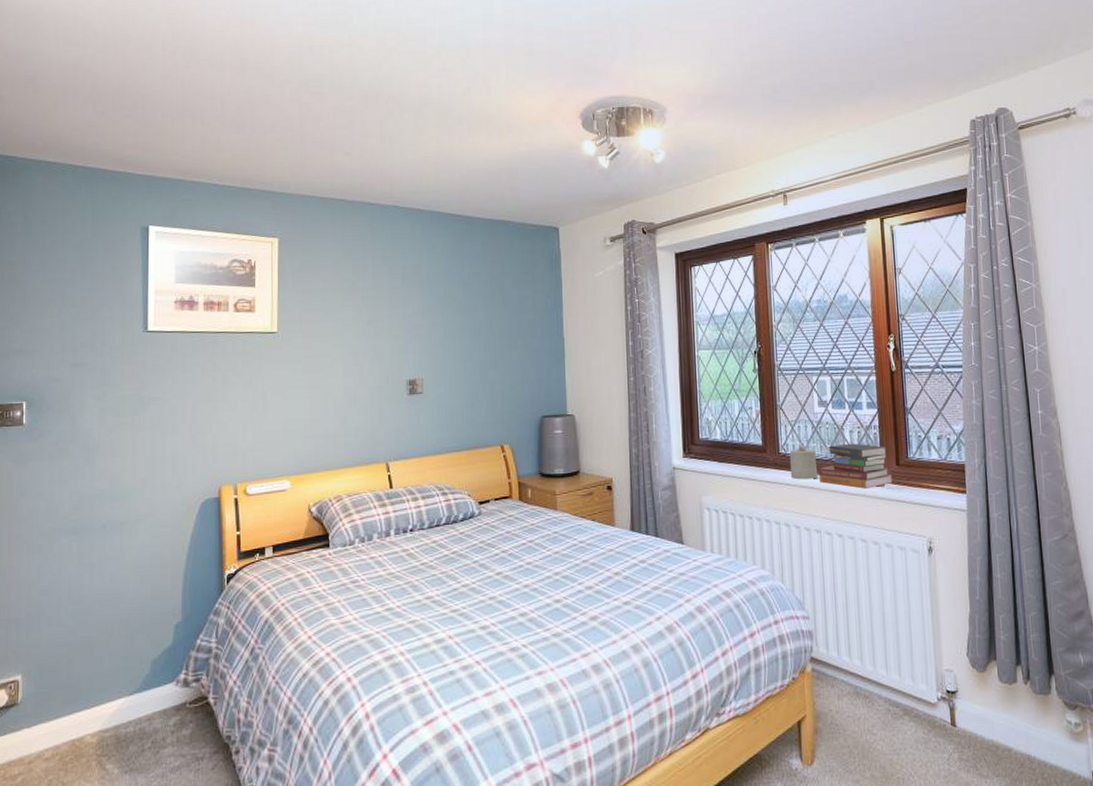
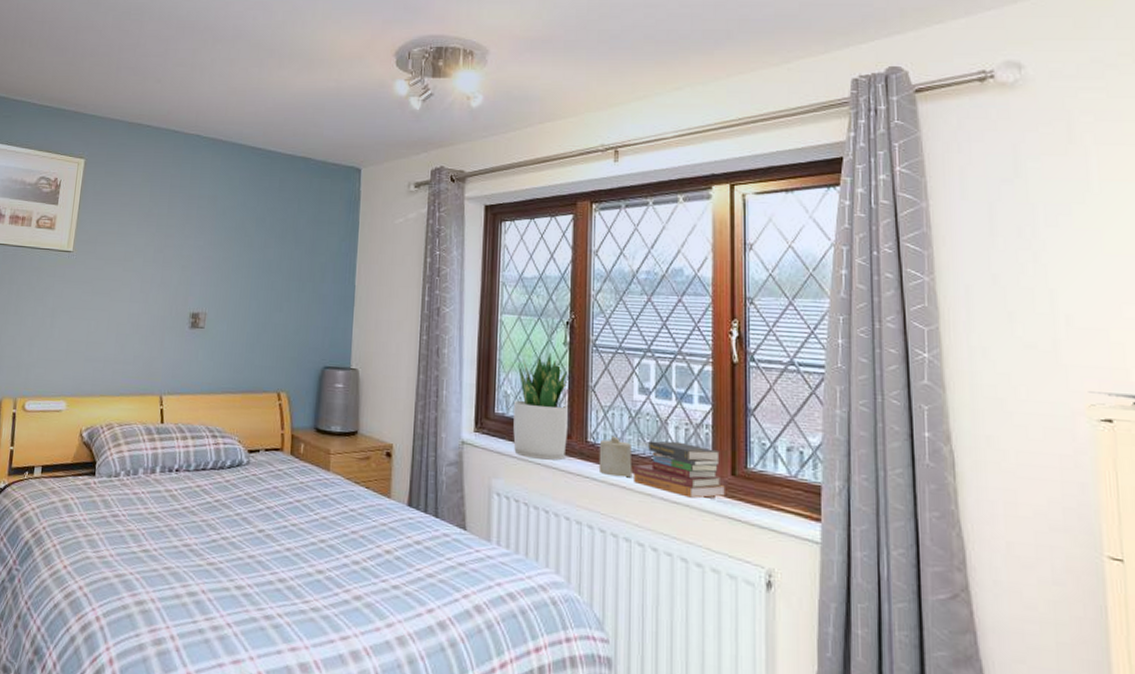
planter: none [715,379,763,475] -> present [513,352,570,461]

